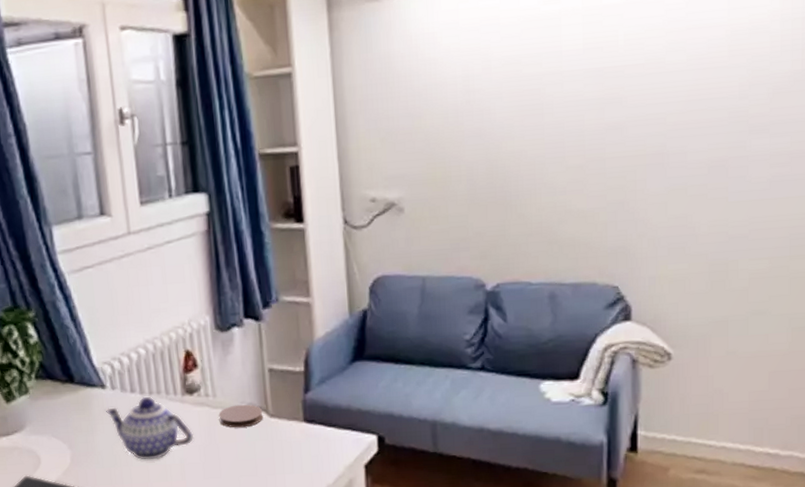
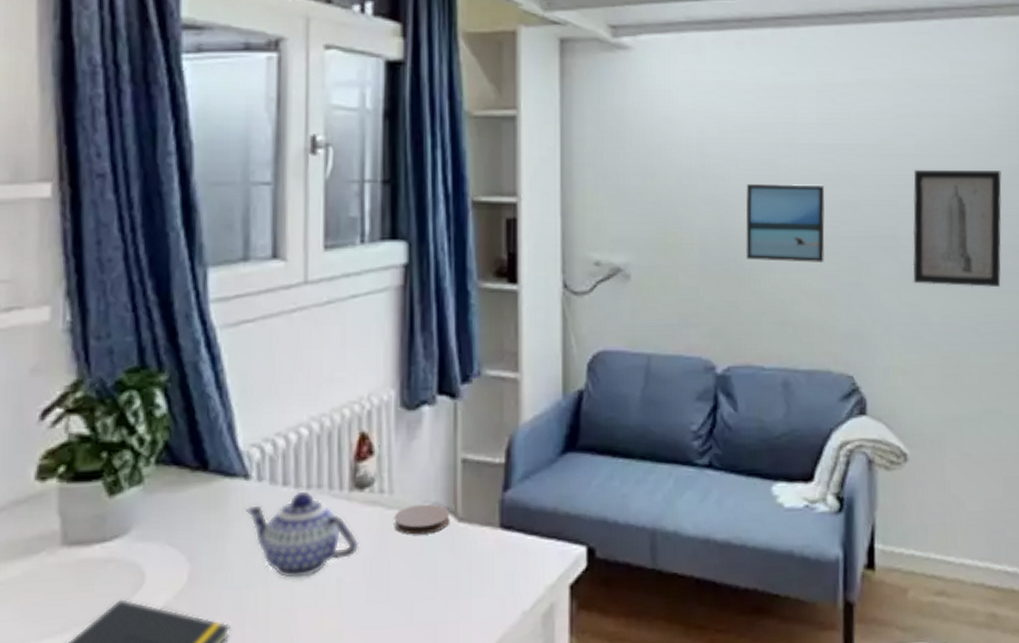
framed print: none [511,109,591,187] -> present [745,184,825,264]
wall art: none [681,77,782,197] -> present [912,169,1002,288]

